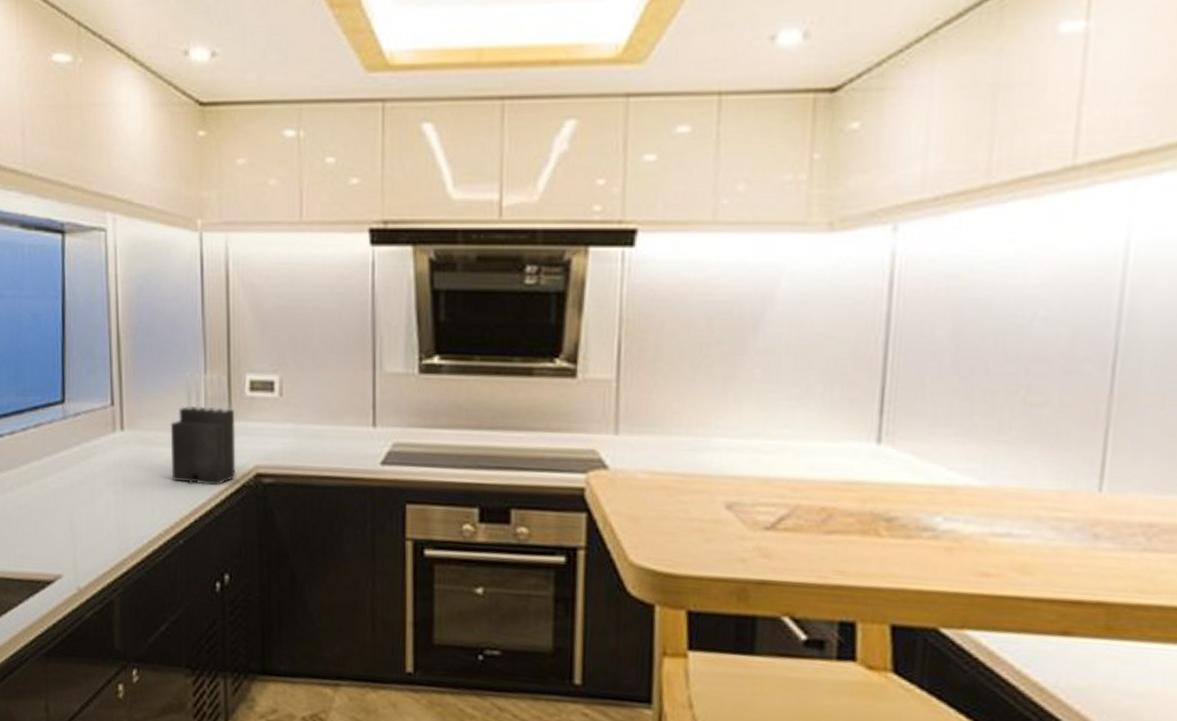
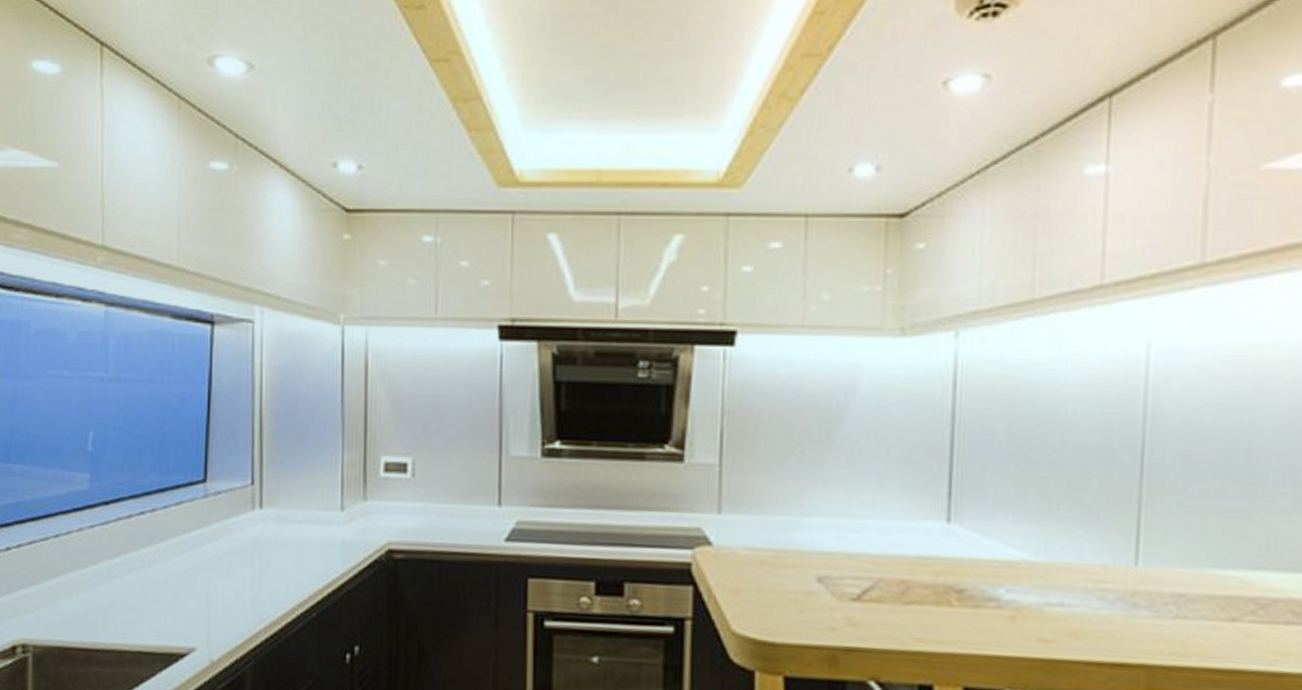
knife block: present [170,372,236,486] -> none [307,454,370,561]

